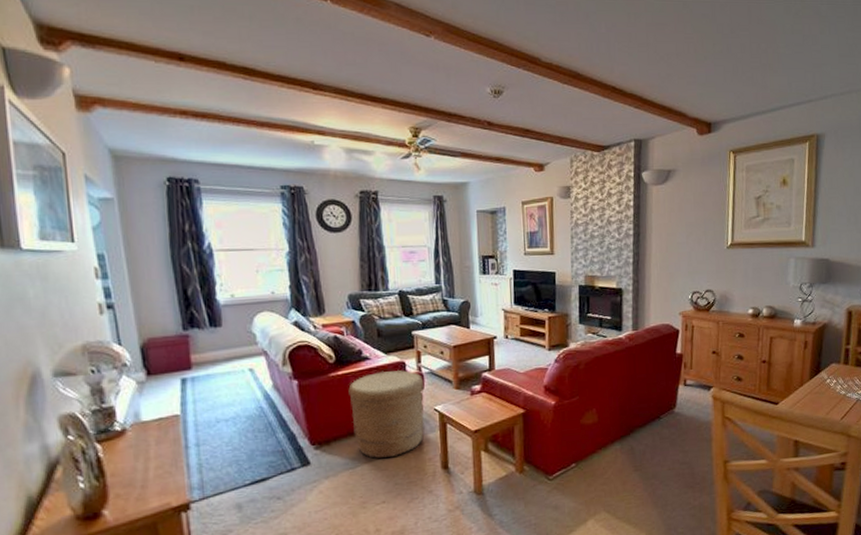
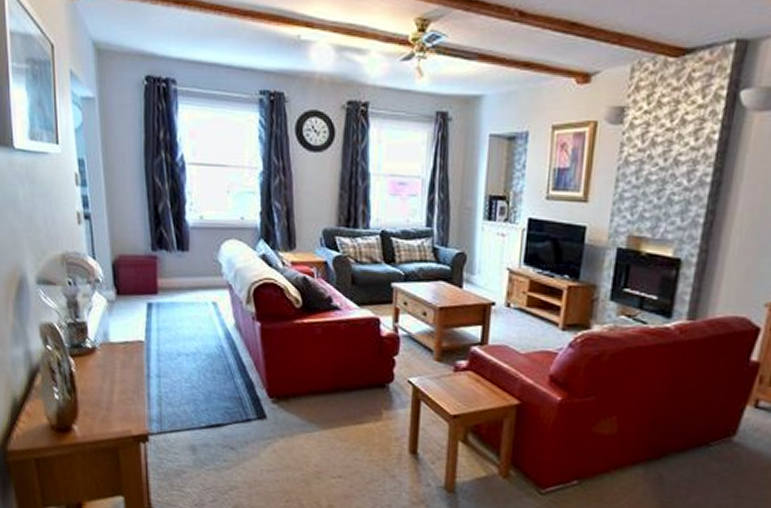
basket: present [348,370,425,459] -> none [313,326,400,428]

